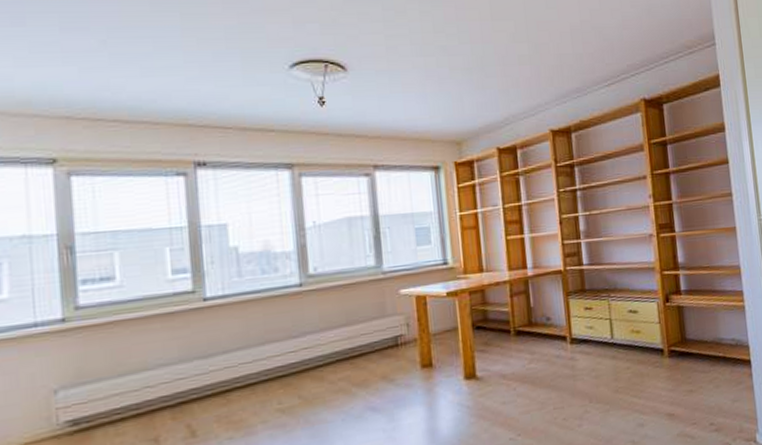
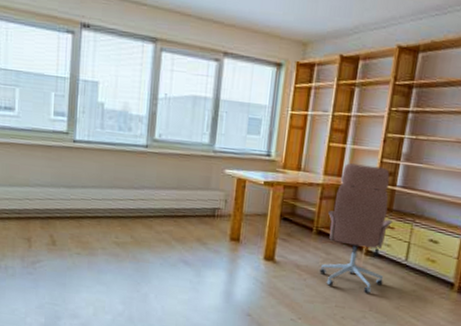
office chair: none [522,249,596,389] -> present [319,163,393,294]

